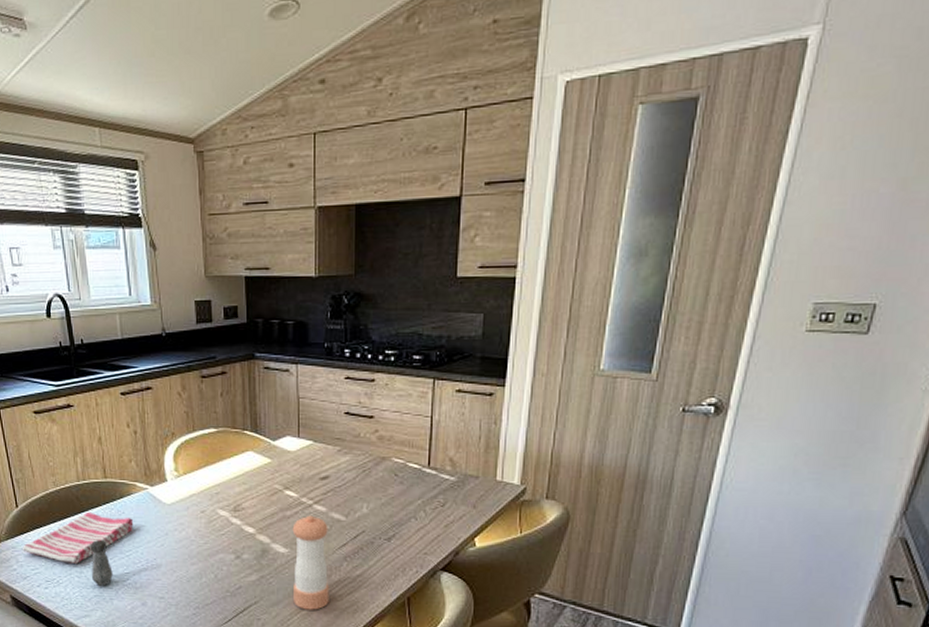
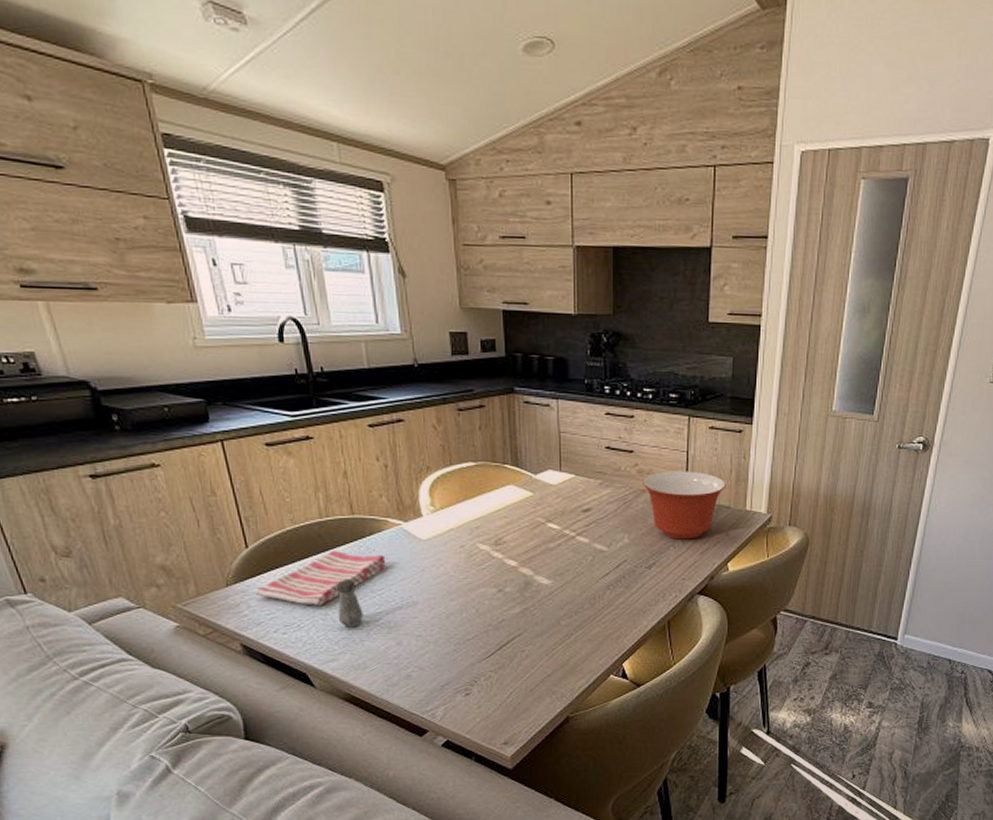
pepper shaker: present [292,515,329,610] -> none [555,547,593,639]
mixing bowl: none [383,437,474,511] -> present [642,471,726,540]

